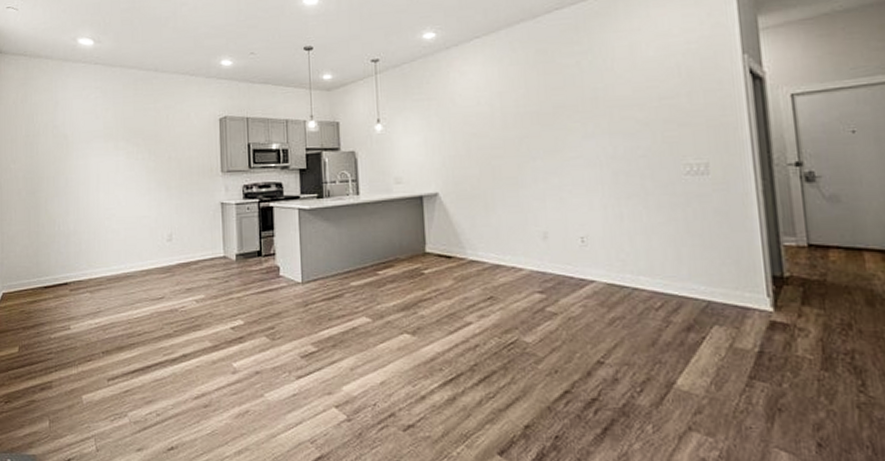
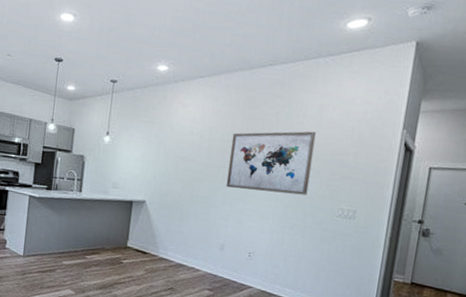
wall art: none [528,76,639,161] -> present [226,131,317,196]

